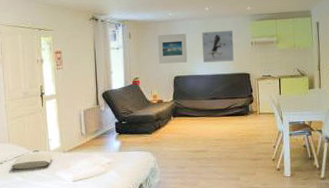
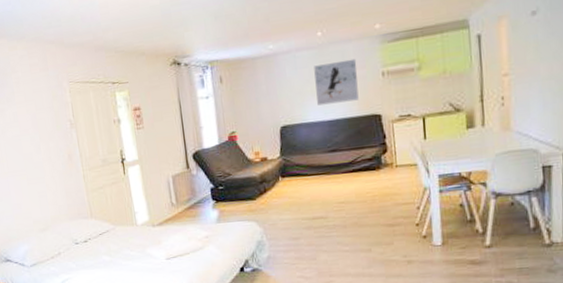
tote bag: present [12,150,53,170] -> none [97,225,141,248]
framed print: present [158,33,188,64] -> none [256,69,297,112]

